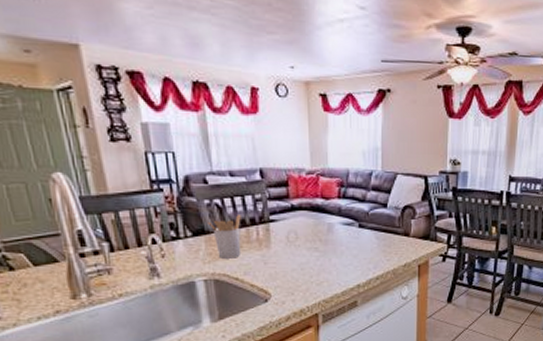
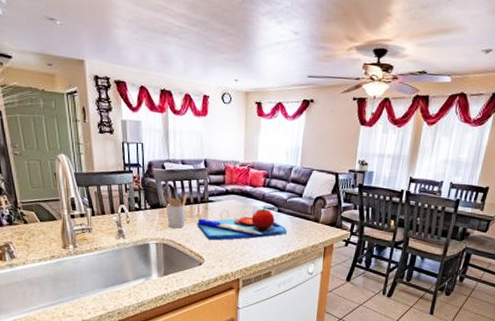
chopping board: none [257,220,372,269] -> present [197,204,287,241]

